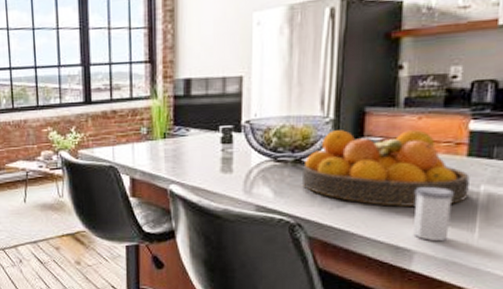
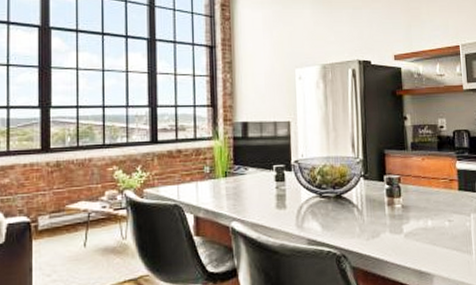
fruit bowl: present [303,130,470,206] -> none [343,169,464,235]
salt shaker: present [413,187,454,241] -> none [427,217,456,264]

